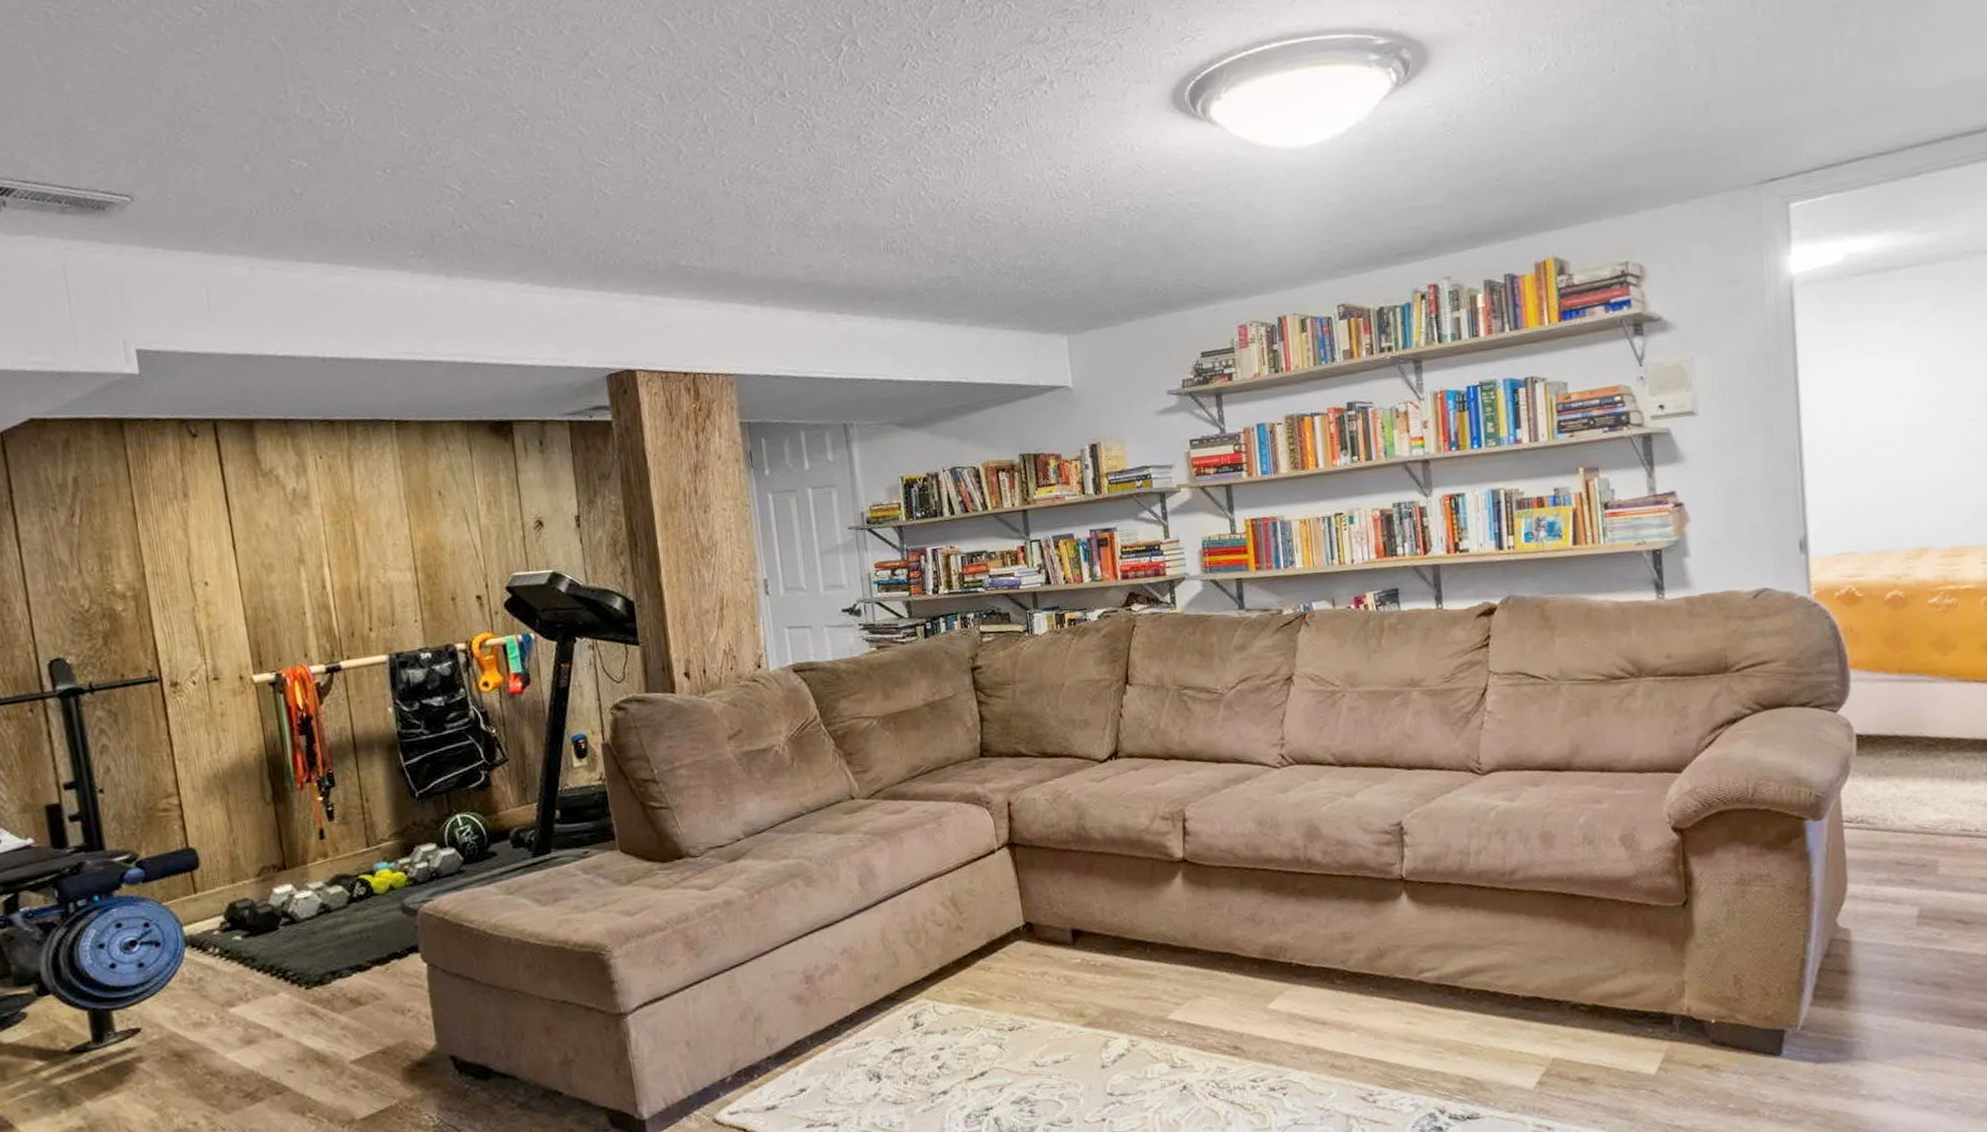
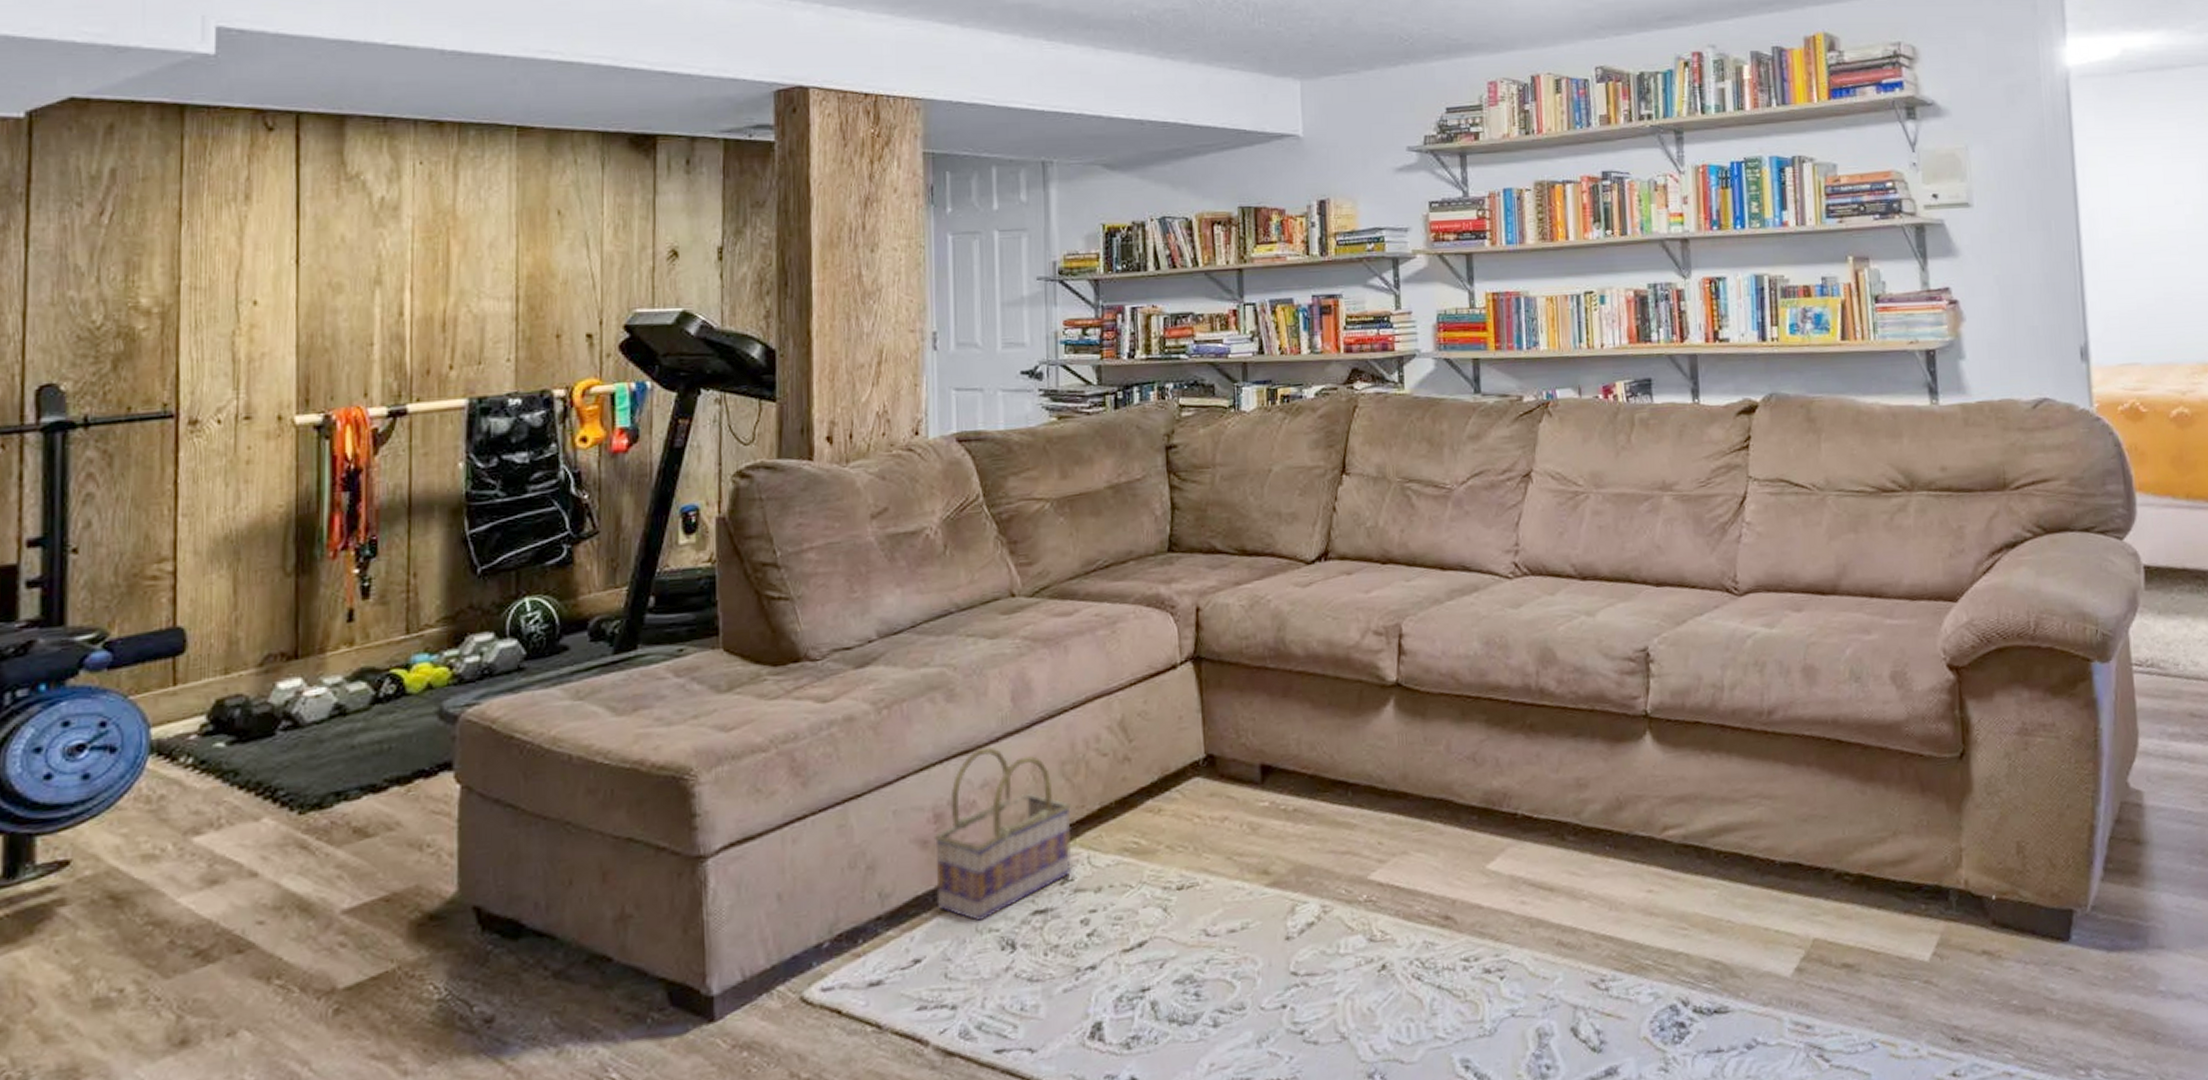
basket: none [806,921,921,1058] -> present [933,746,1071,921]

